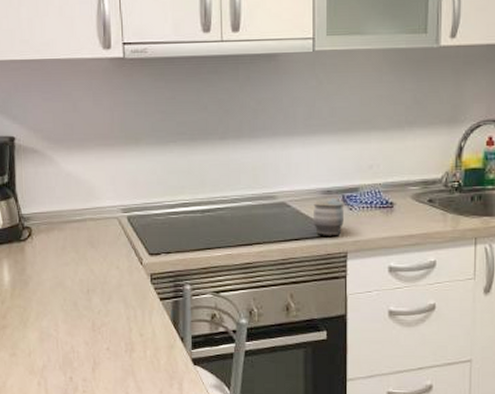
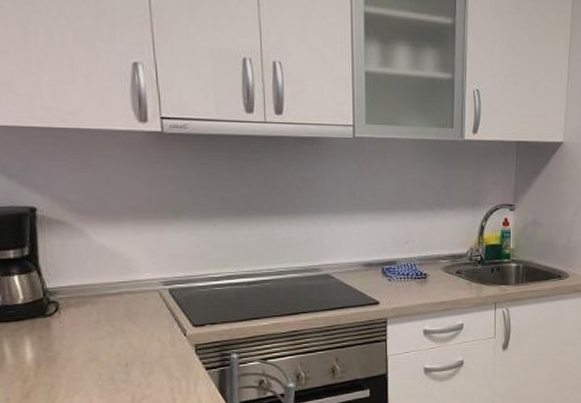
mug: present [314,197,344,236] -> none [356,269,384,305]

